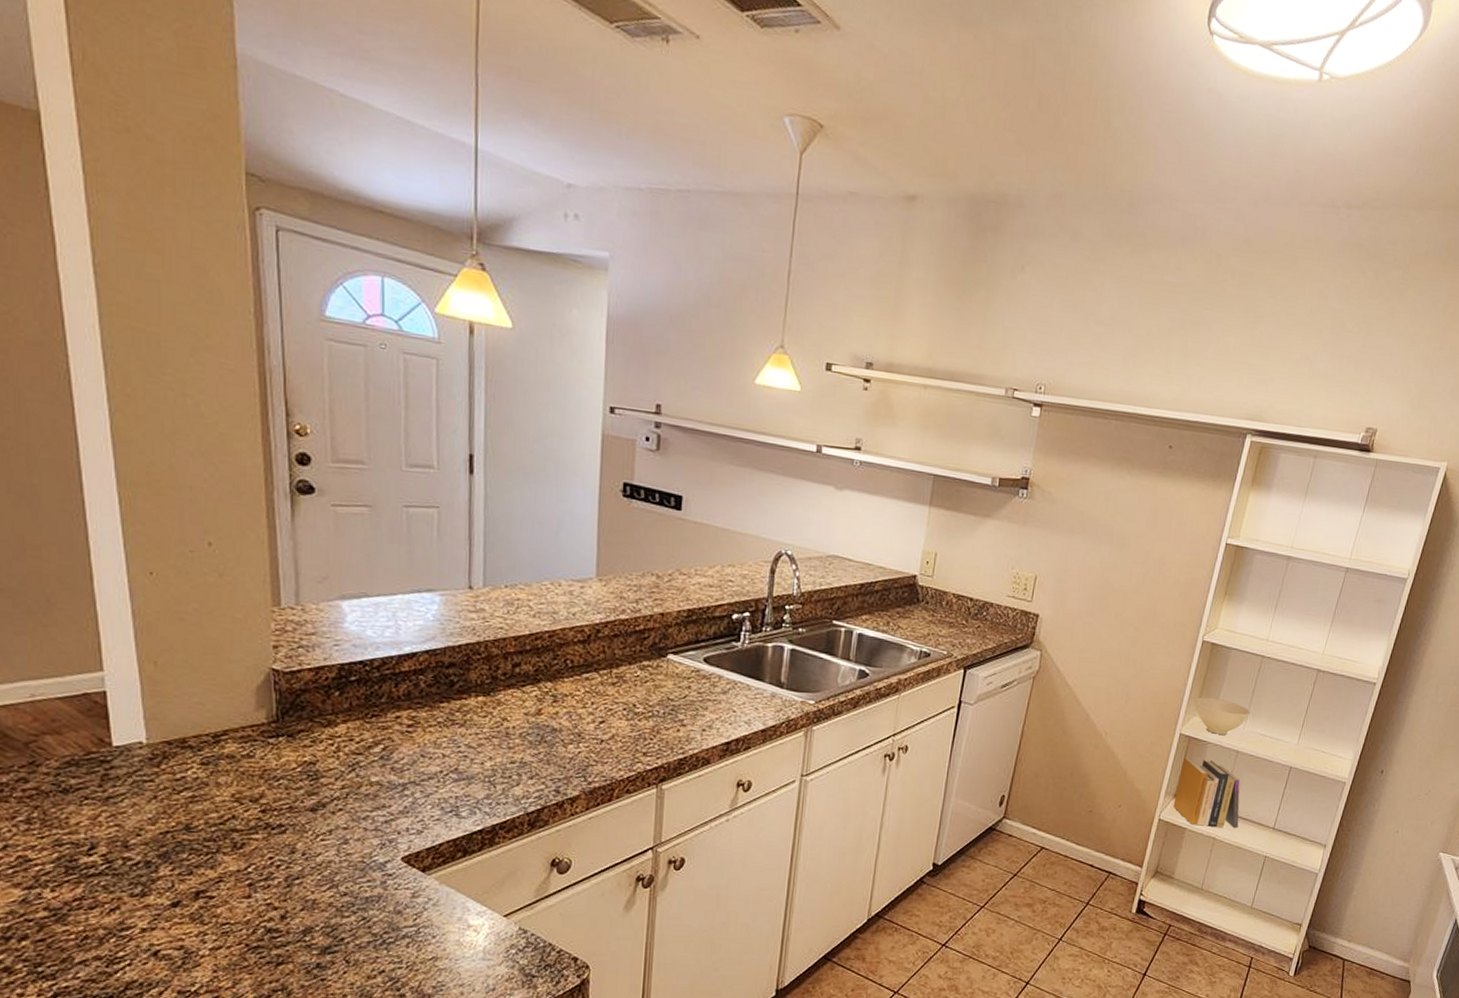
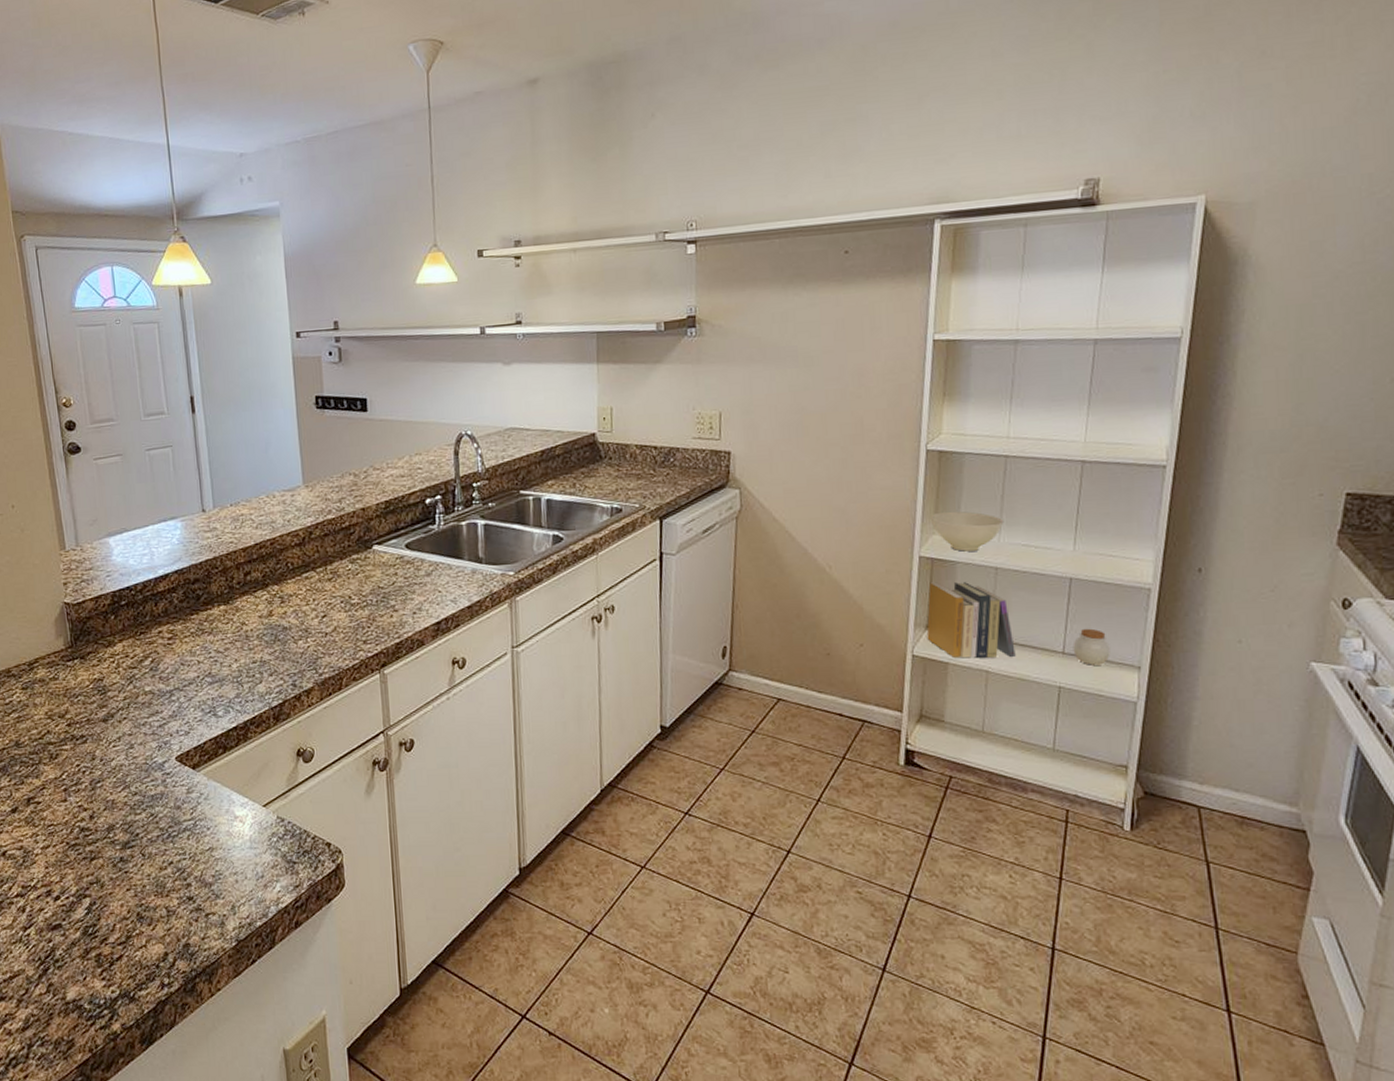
jar: none [1281,810,1309,841] -> present [1072,628,1112,665]

